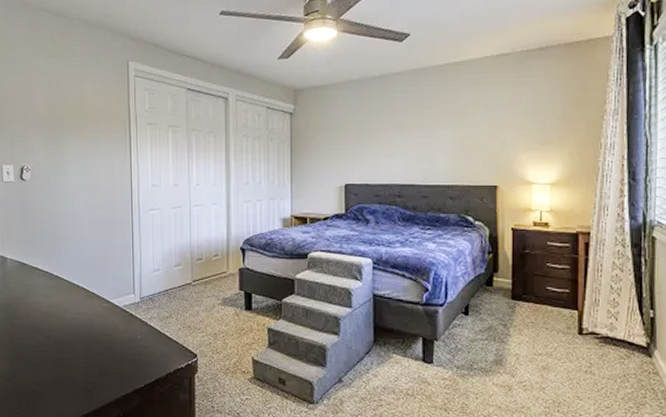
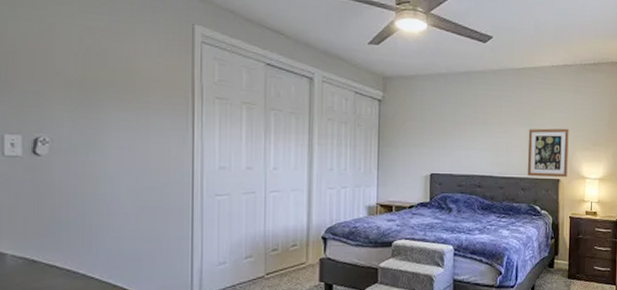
wall art: none [455,127,508,183] -> present [527,128,569,177]

